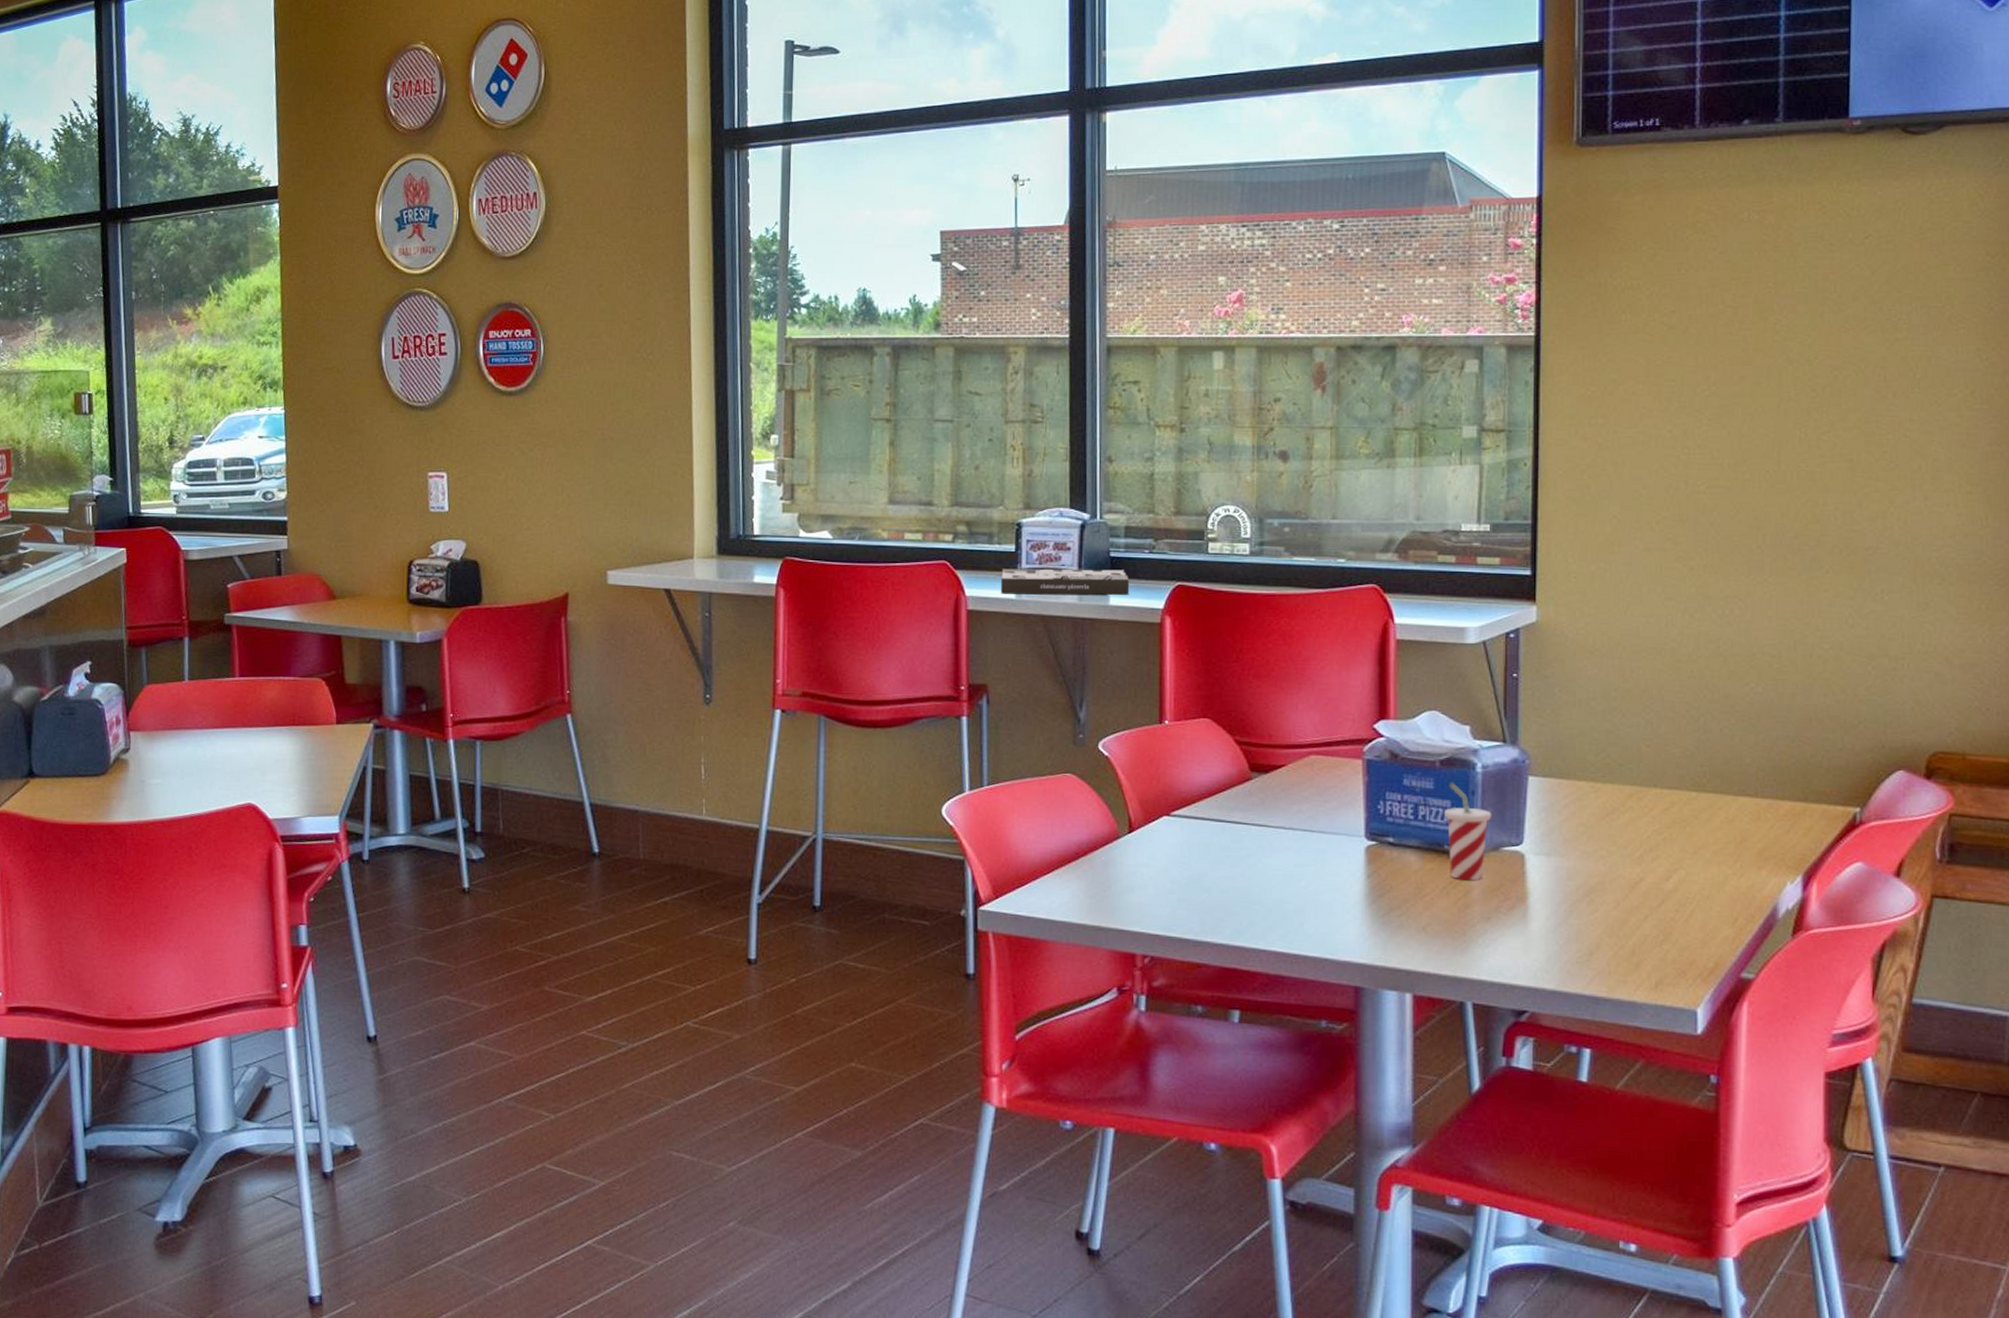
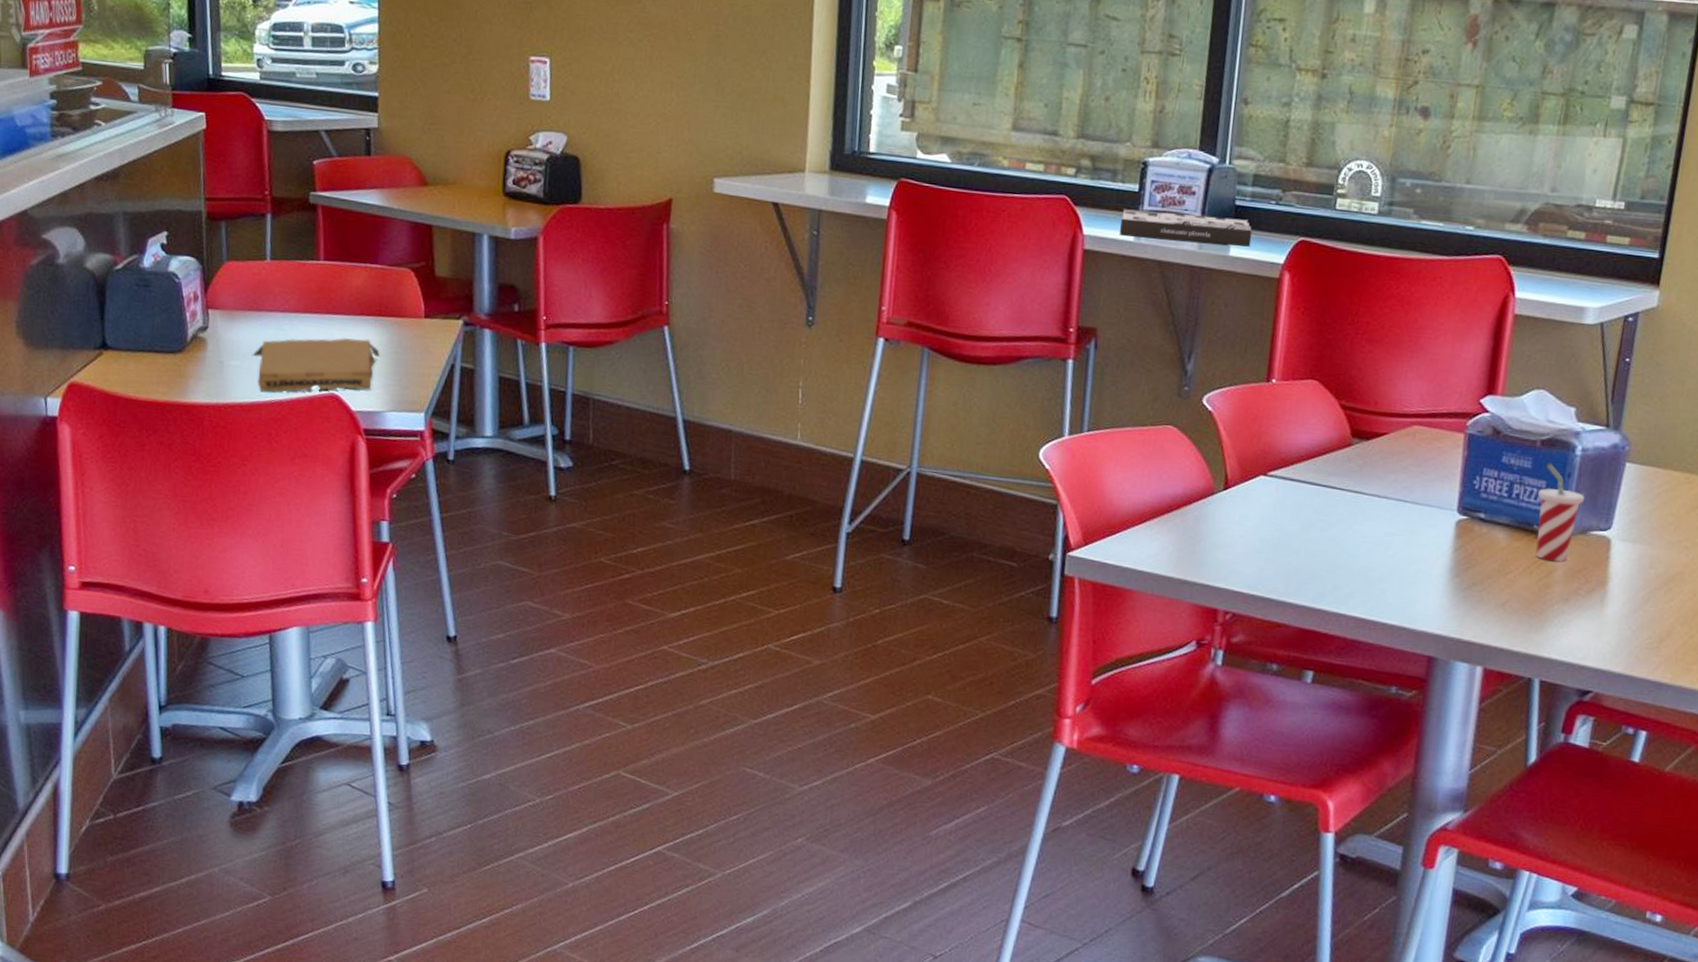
pizza box: none [172,748,294,806] -> present [252,337,380,393]

